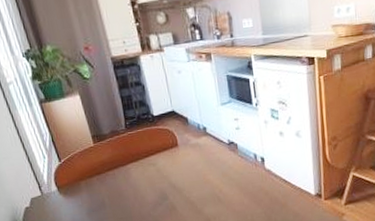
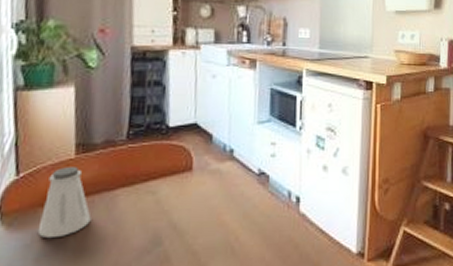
saltshaker: none [81,152,116,201] -> present [37,167,91,239]

